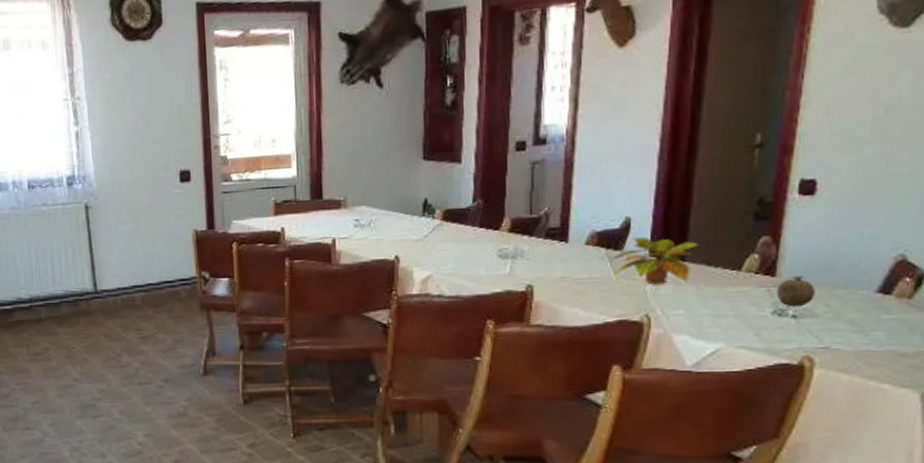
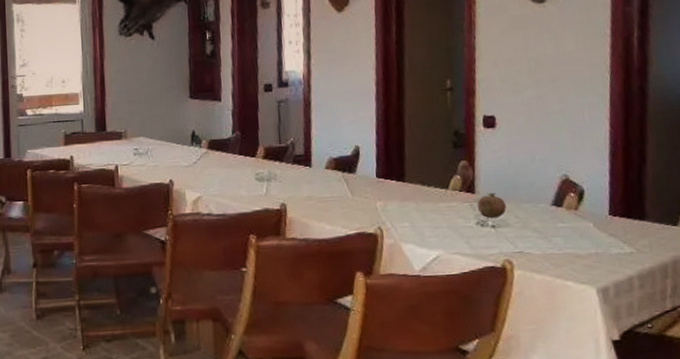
plant: present [608,236,699,285] -> none [344,162,414,202]

